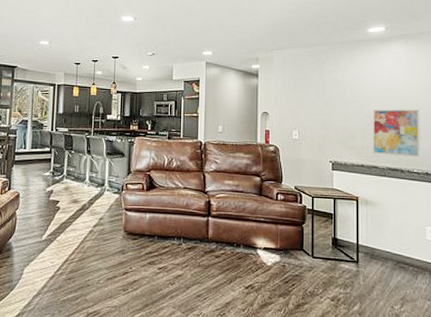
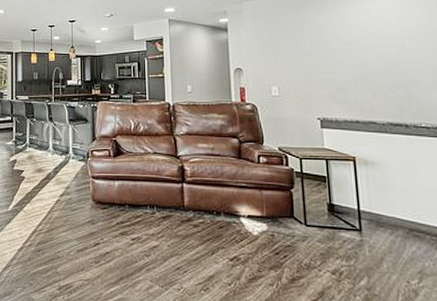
wall art: present [372,109,421,158] -> none [365,56,429,110]

